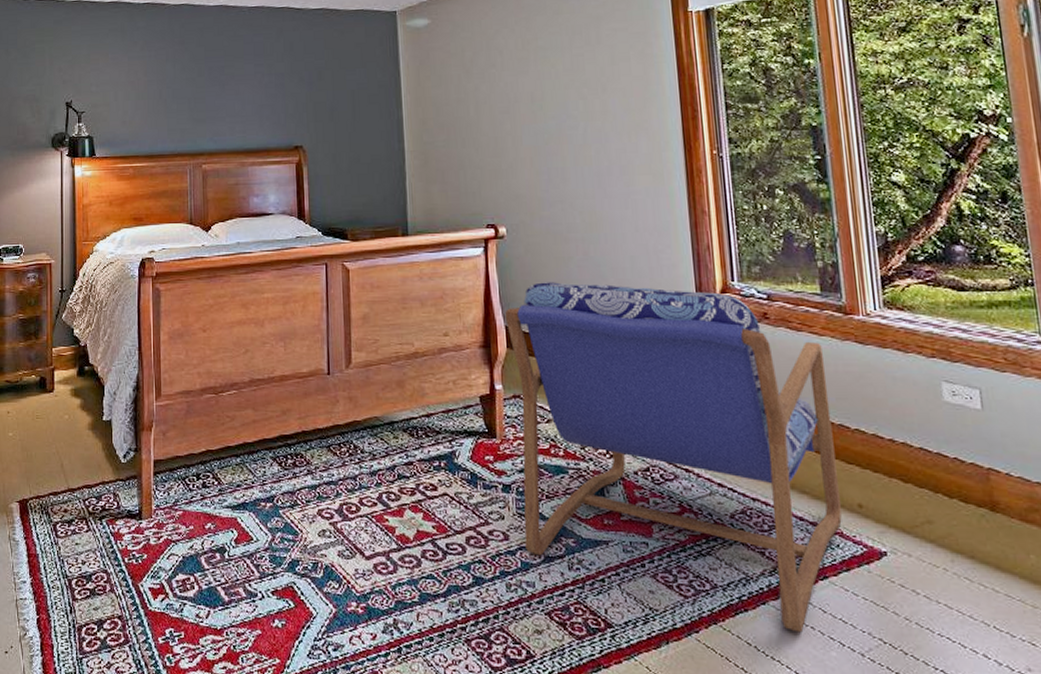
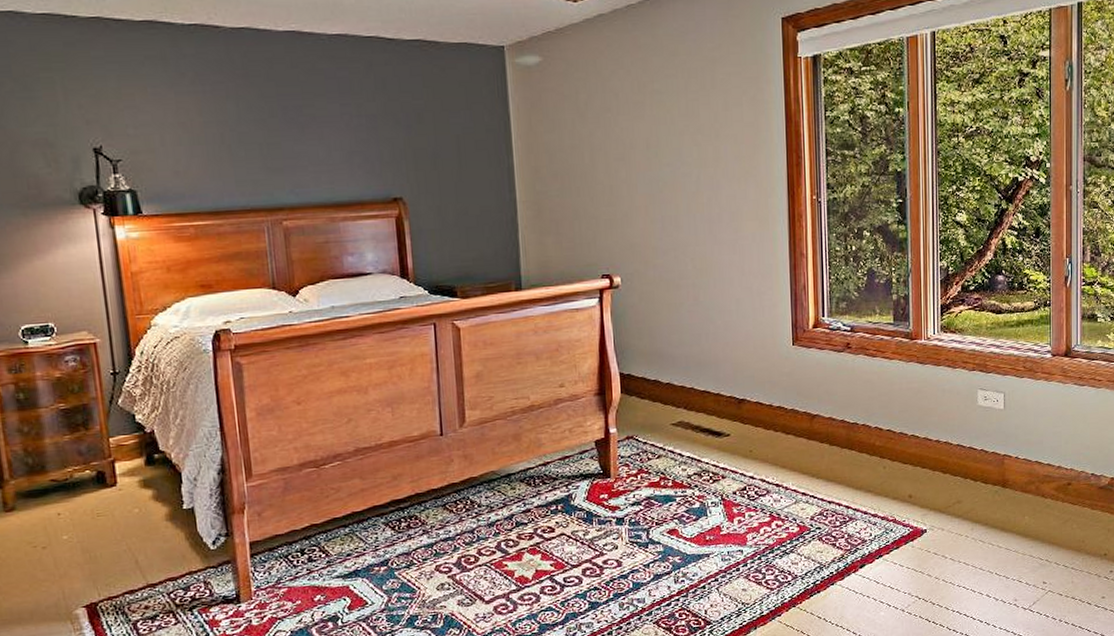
armchair: present [504,282,842,633] -> none [619,327,897,602]

